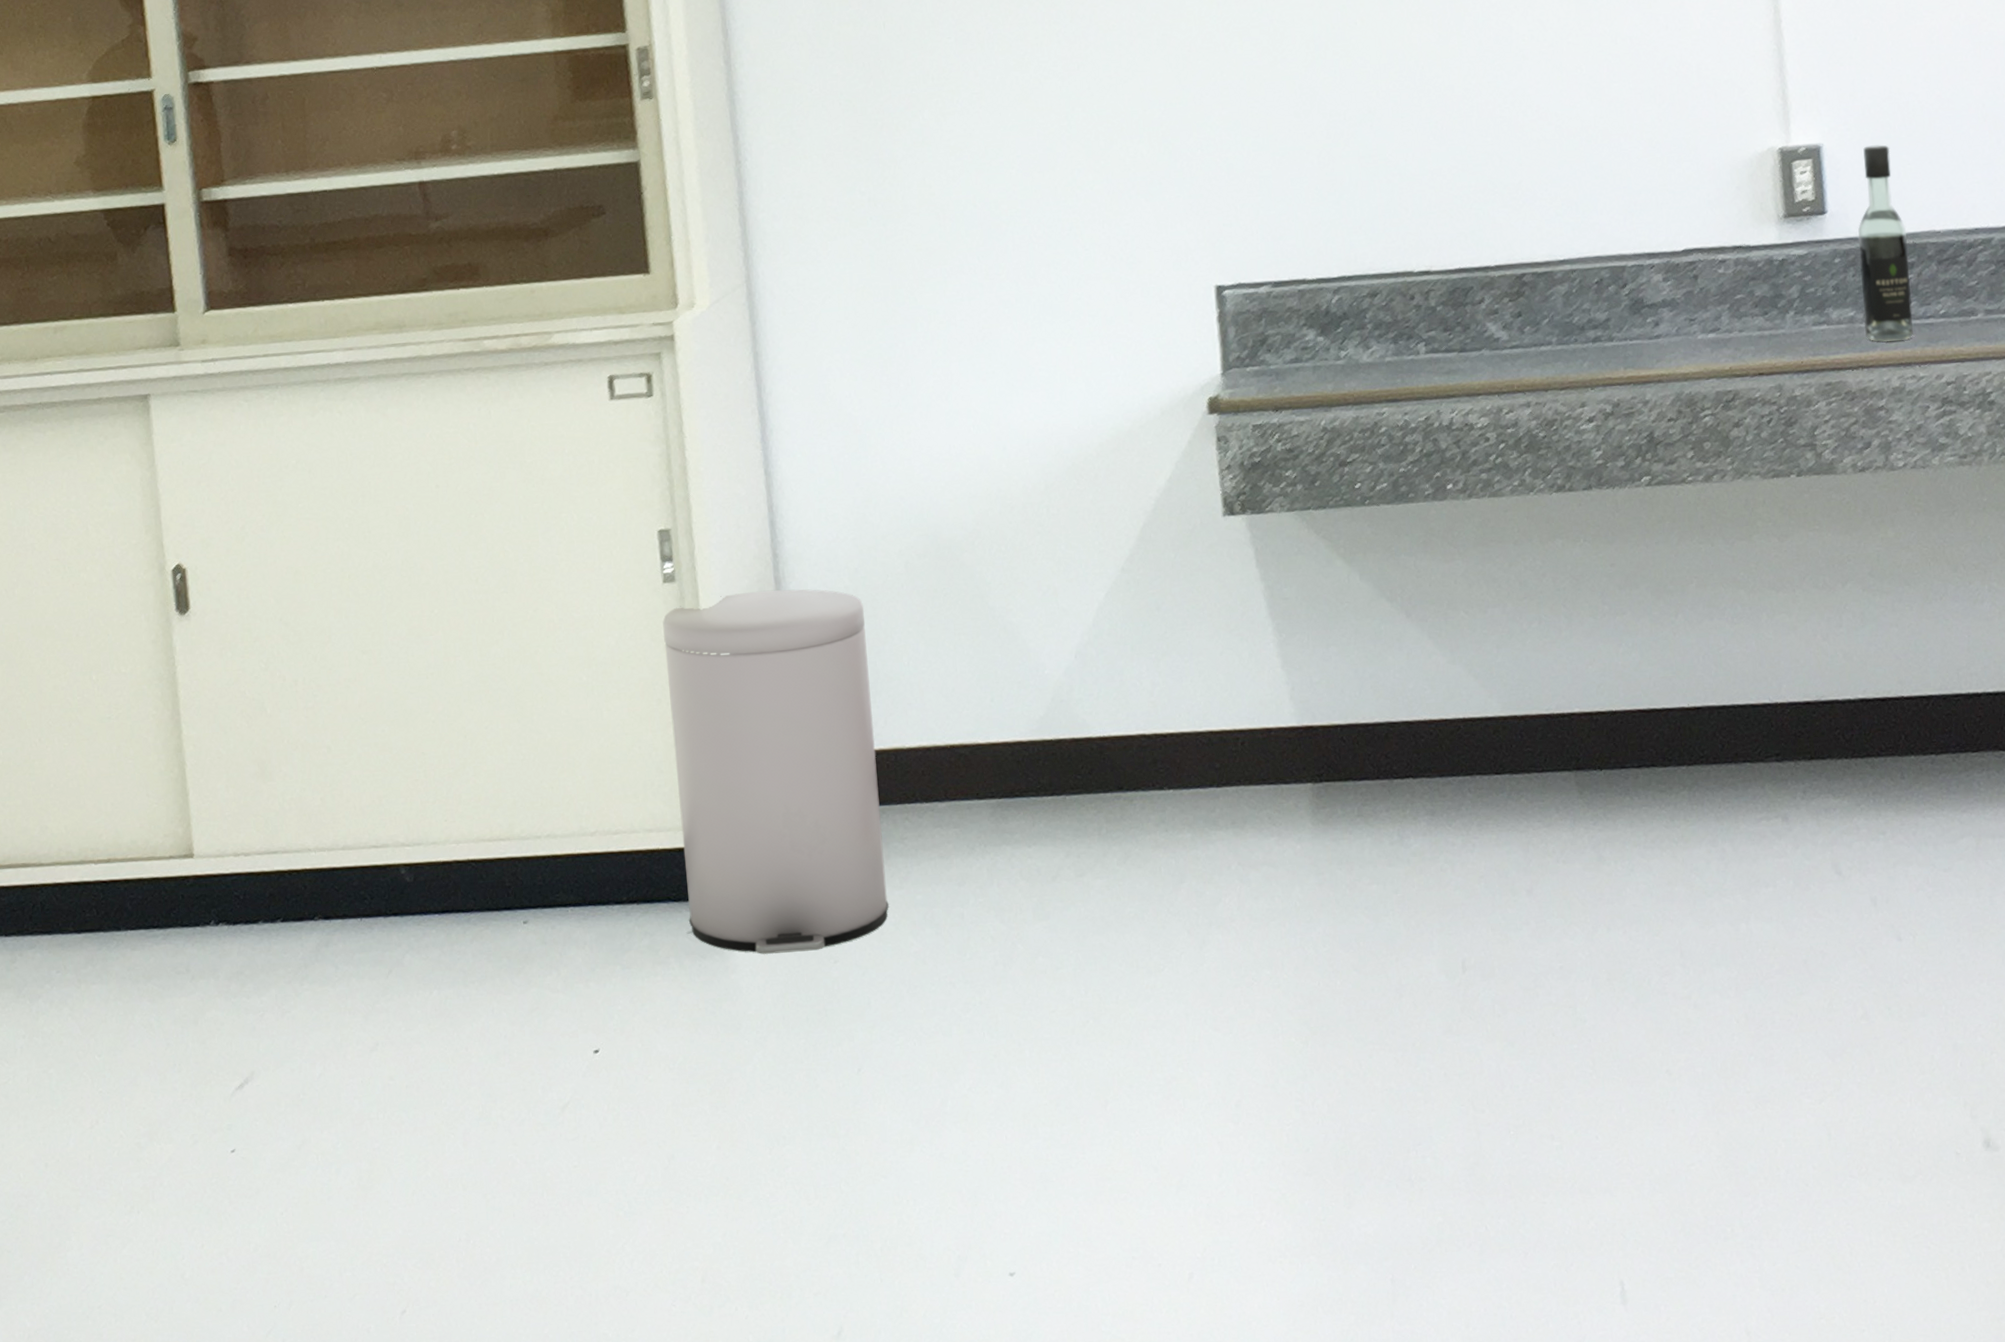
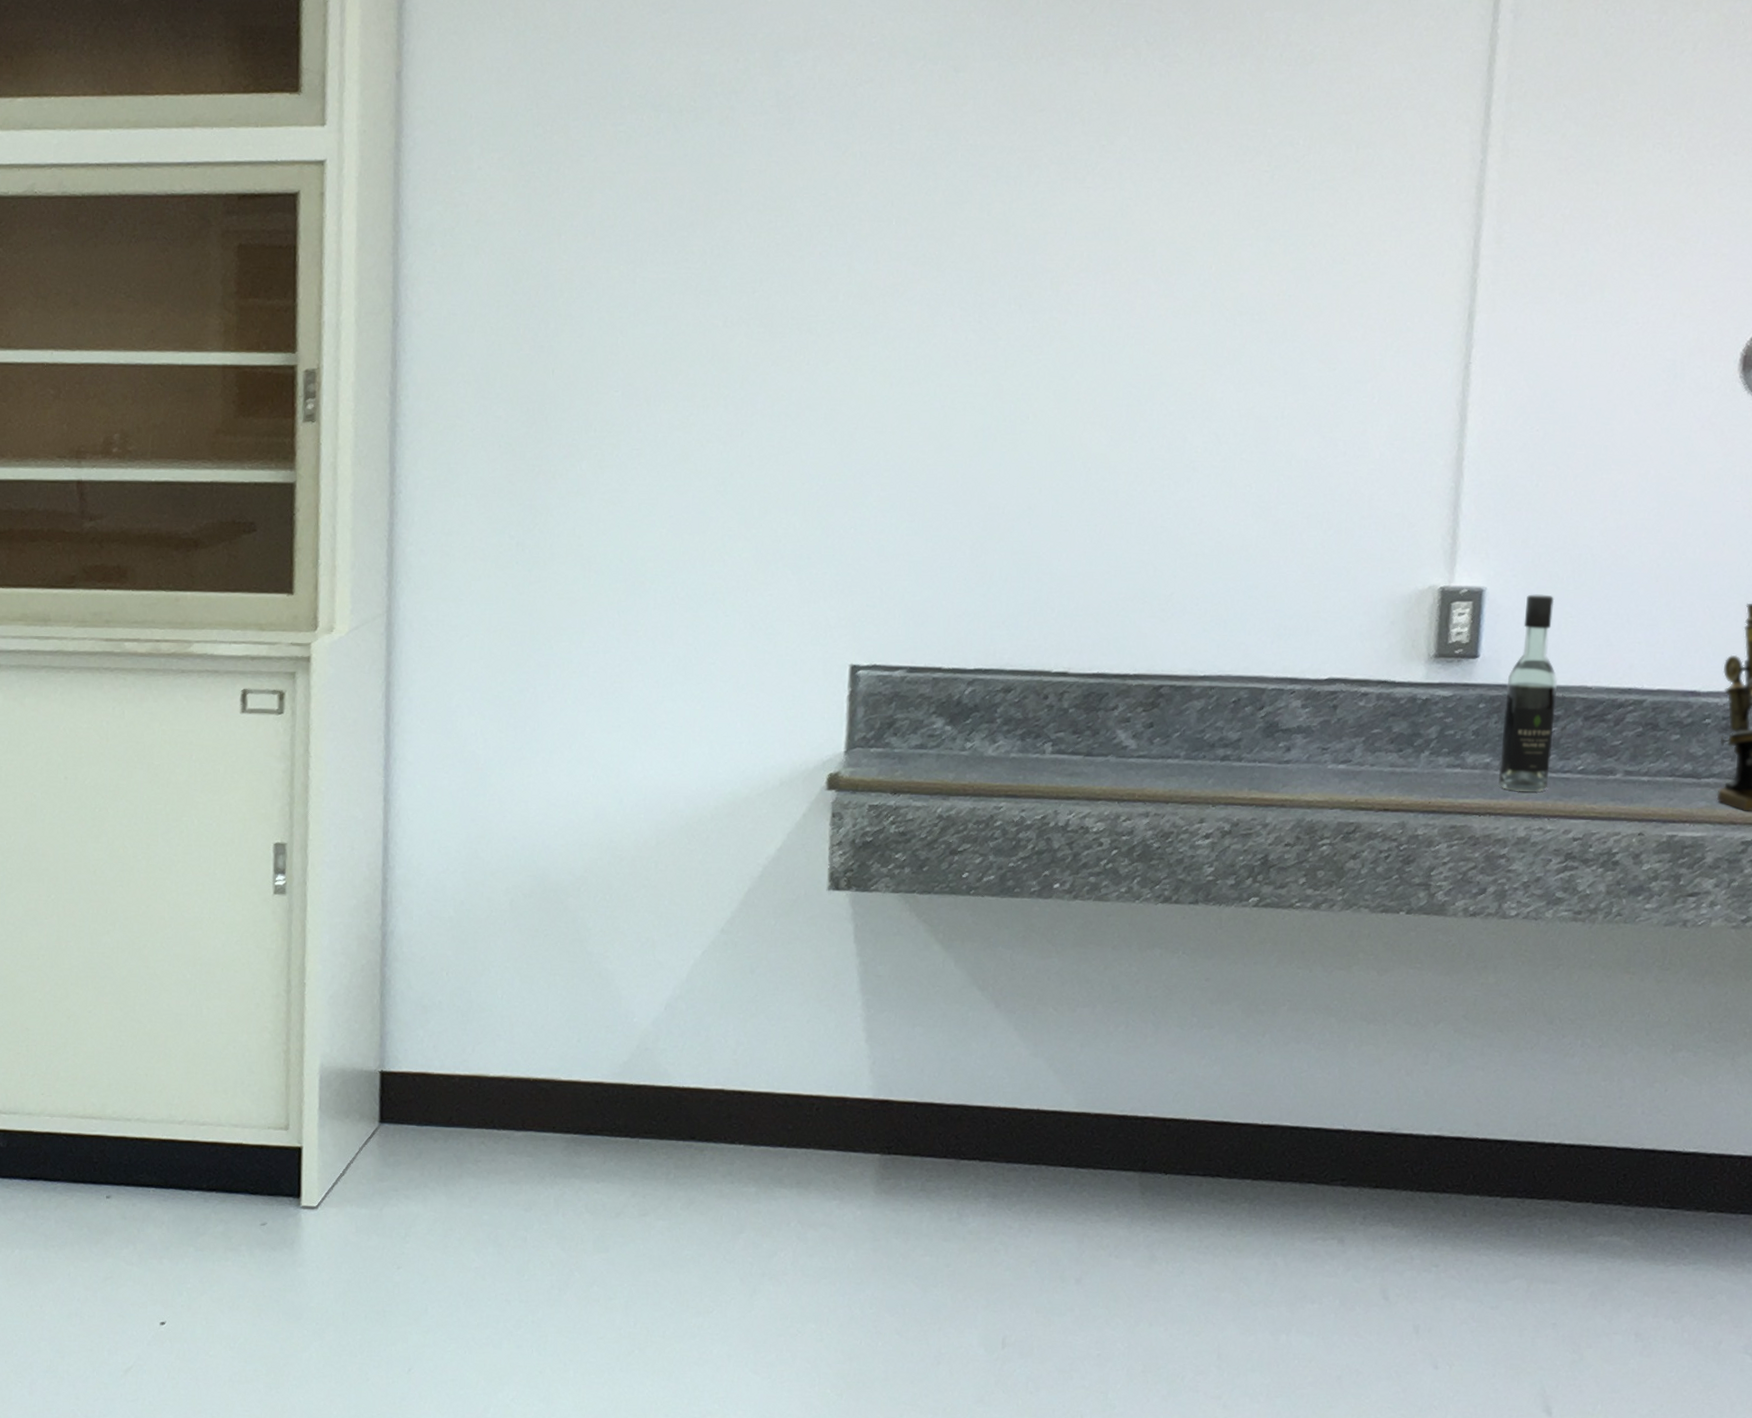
pedal bin: present [663,589,889,954] -> none [263,911,465,1255]

